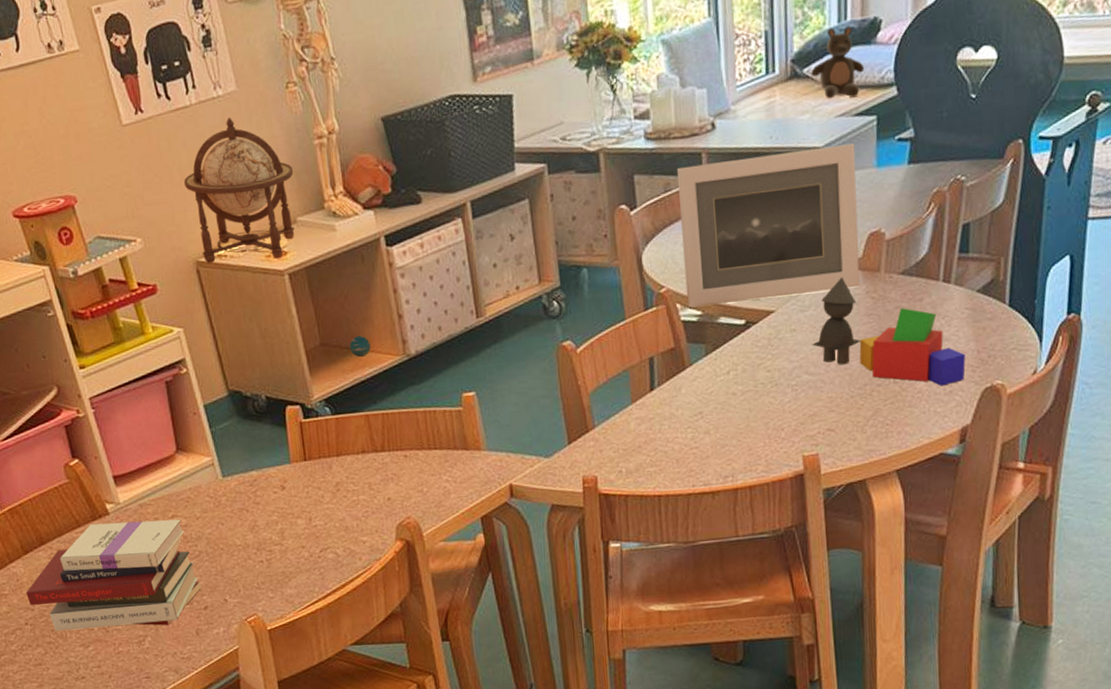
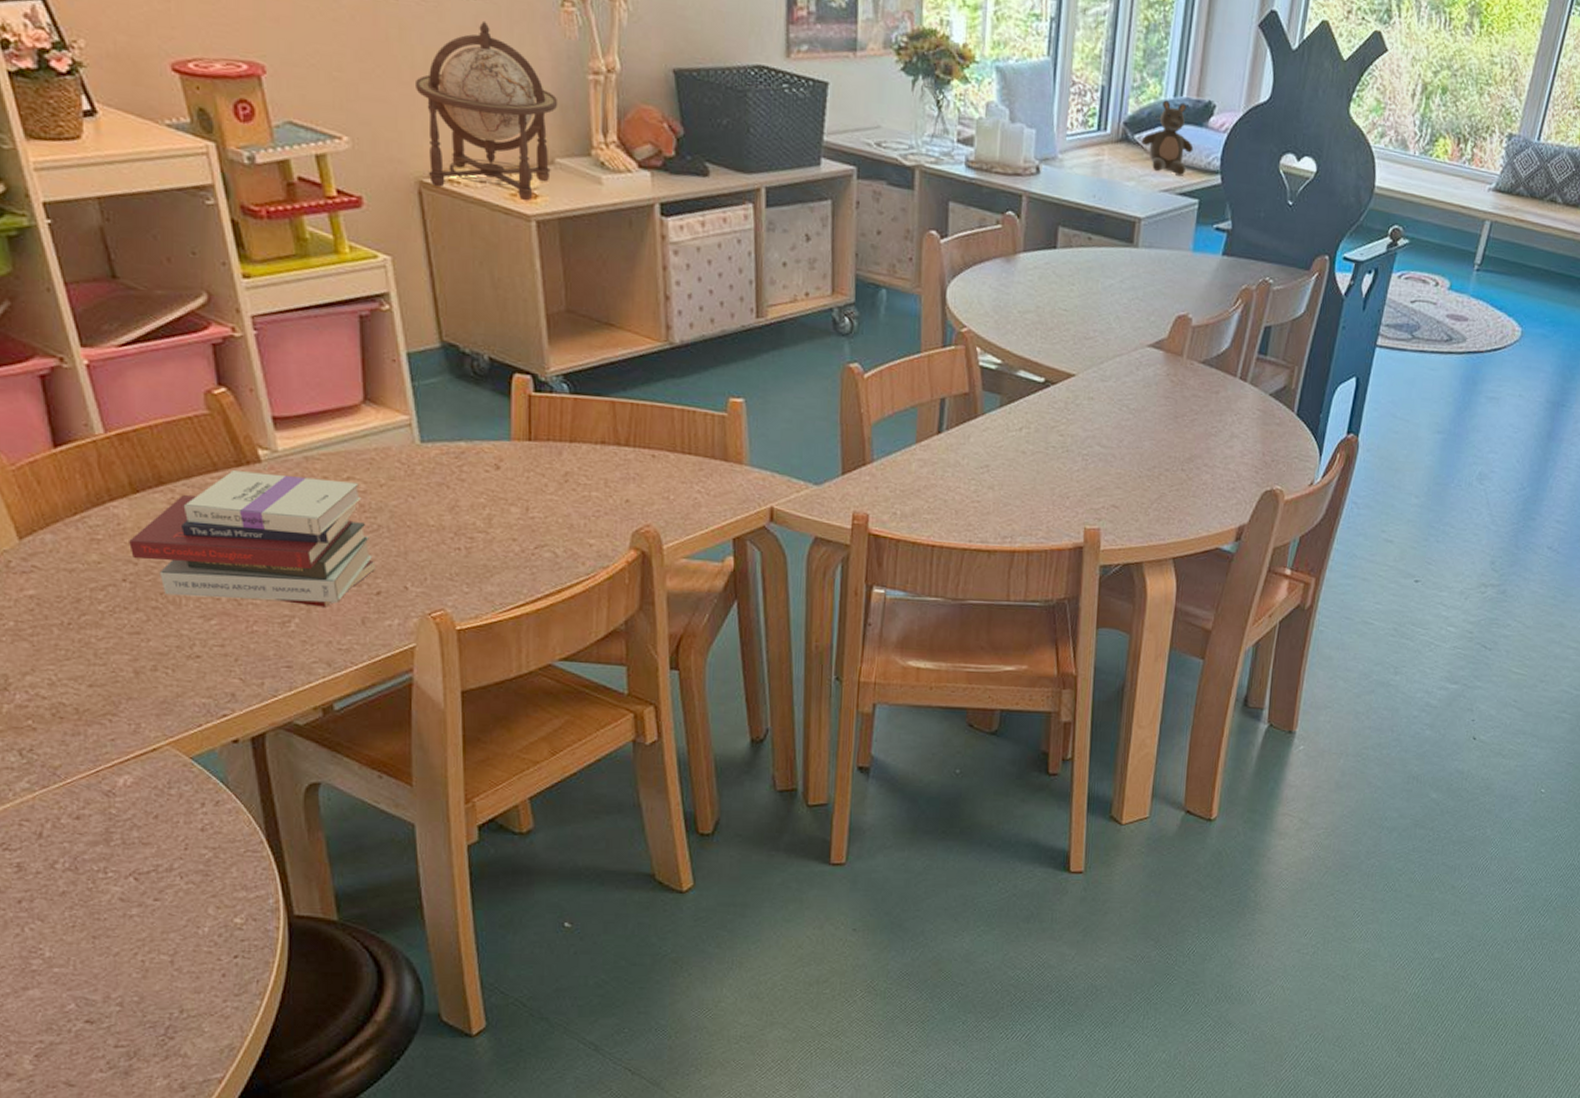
toy ball: present [349,335,371,358] -> none [601,309,628,336]
picture frame: present [676,143,860,308] -> none [987,204,1175,368]
toy blocks: present [812,277,966,386] -> none [1108,354,1252,482]

